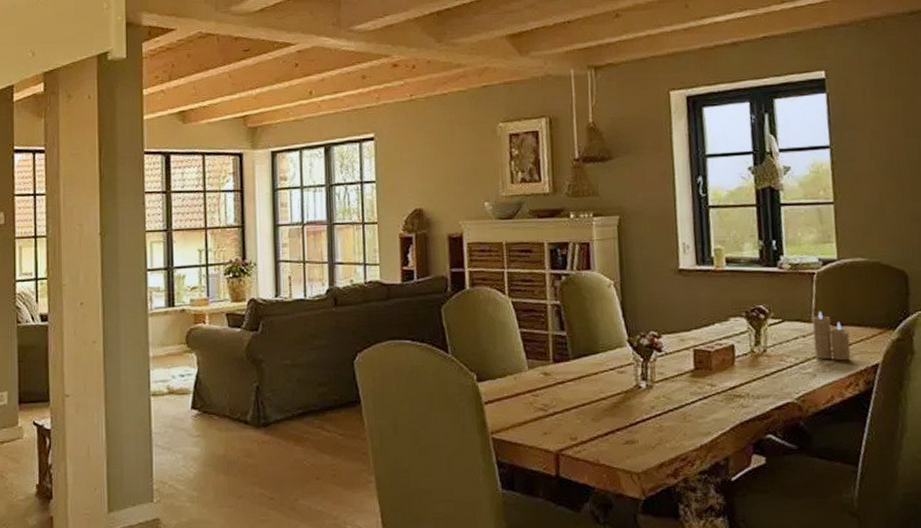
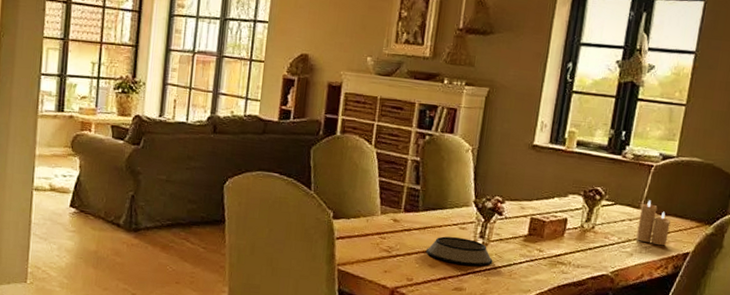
bowl: none [586,383,662,414] -> present [426,236,493,266]

